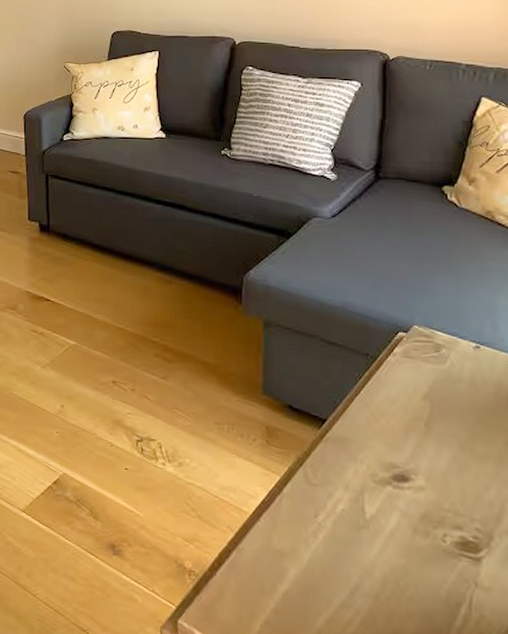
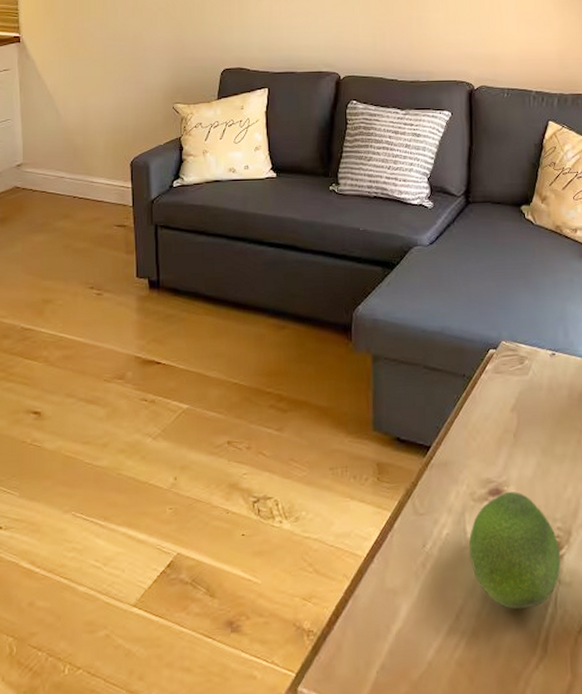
fruit: none [368,480,478,604] -> present [469,492,561,610]

